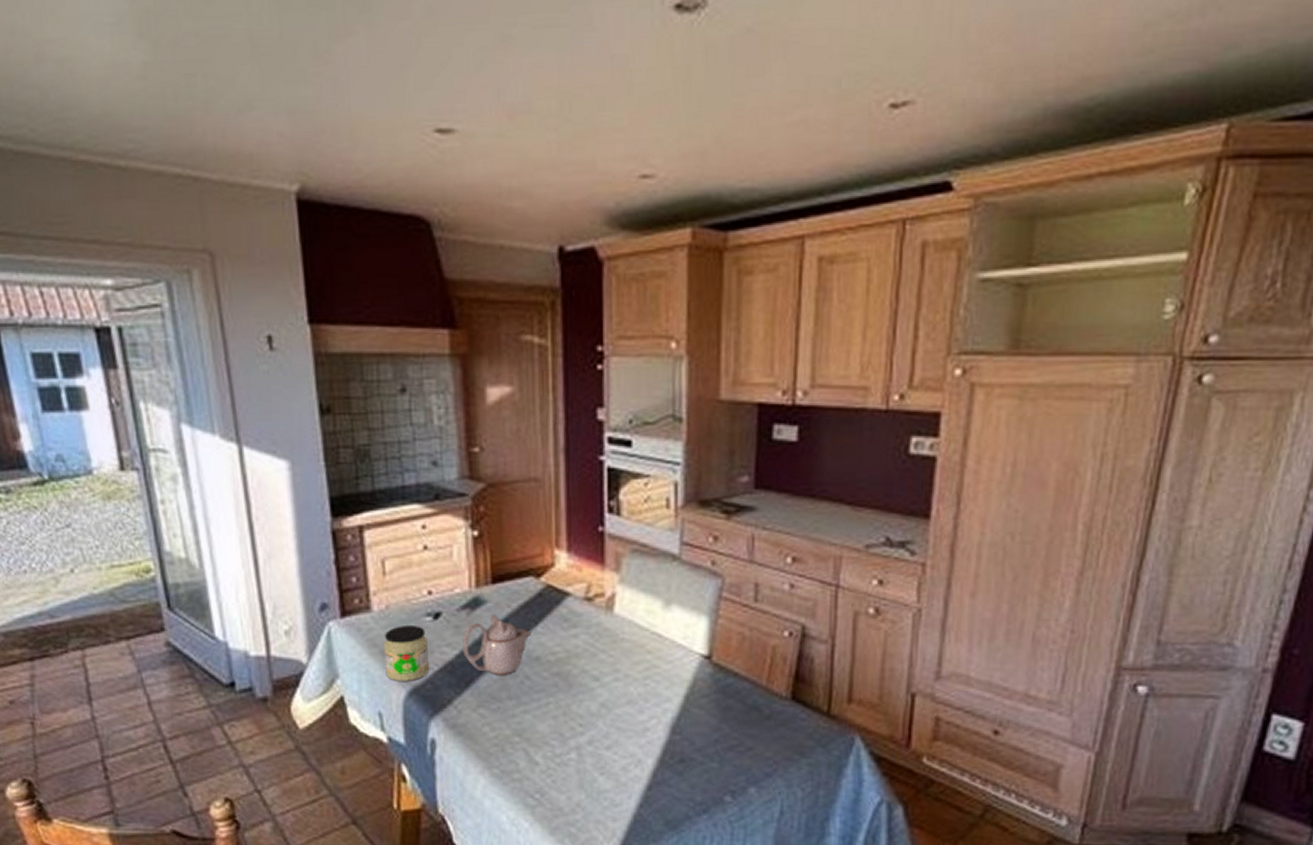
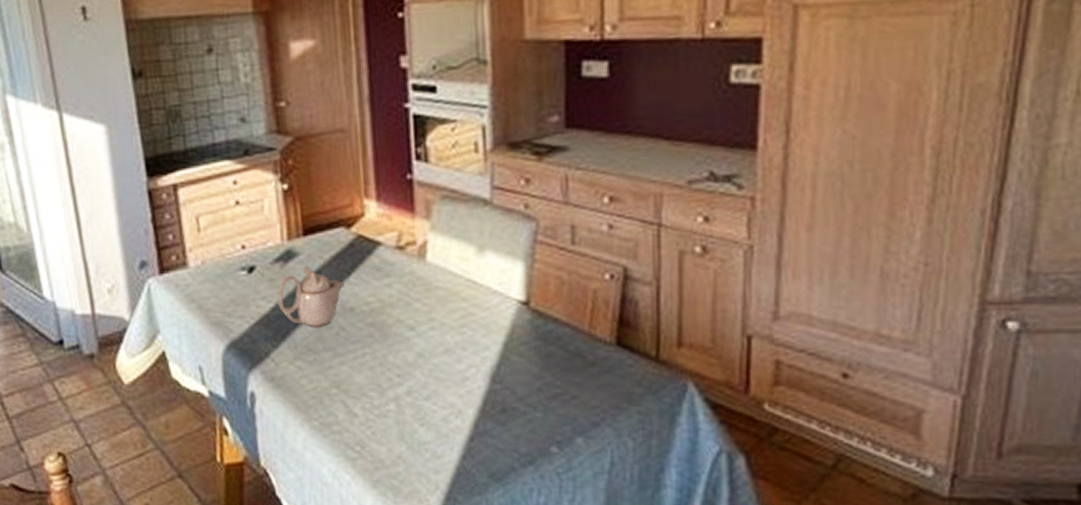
jar: present [383,626,430,681] -> none [200,280,247,336]

